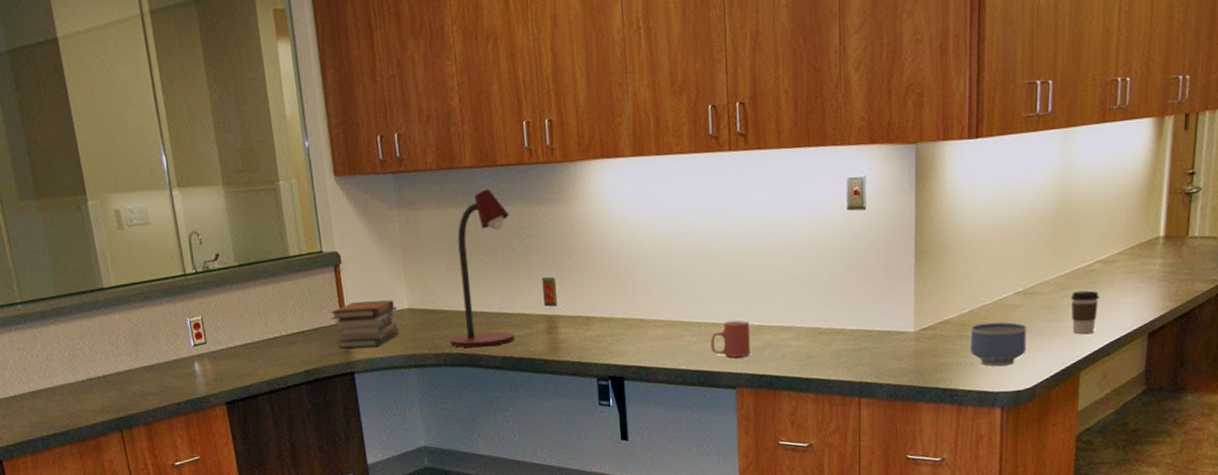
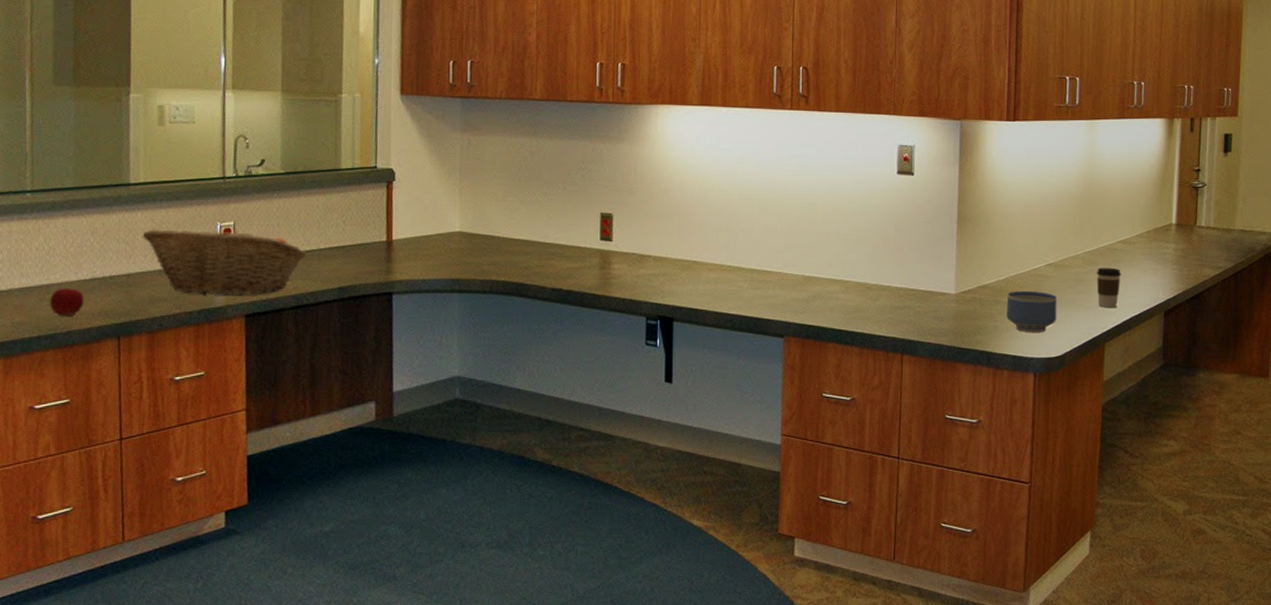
apple: none [57,389,86,415] -> present [50,288,84,316]
fruit basket: none [123,325,271,387] -> present [142,229,307,295]
book stack: present [331,300,399,348] -> none [376,220,447,268]
desk lamp: present [450,188,514,348] -> none [499,122,575,277]
mug: present [710,320,751,358] -> none [761,269,801,306]

